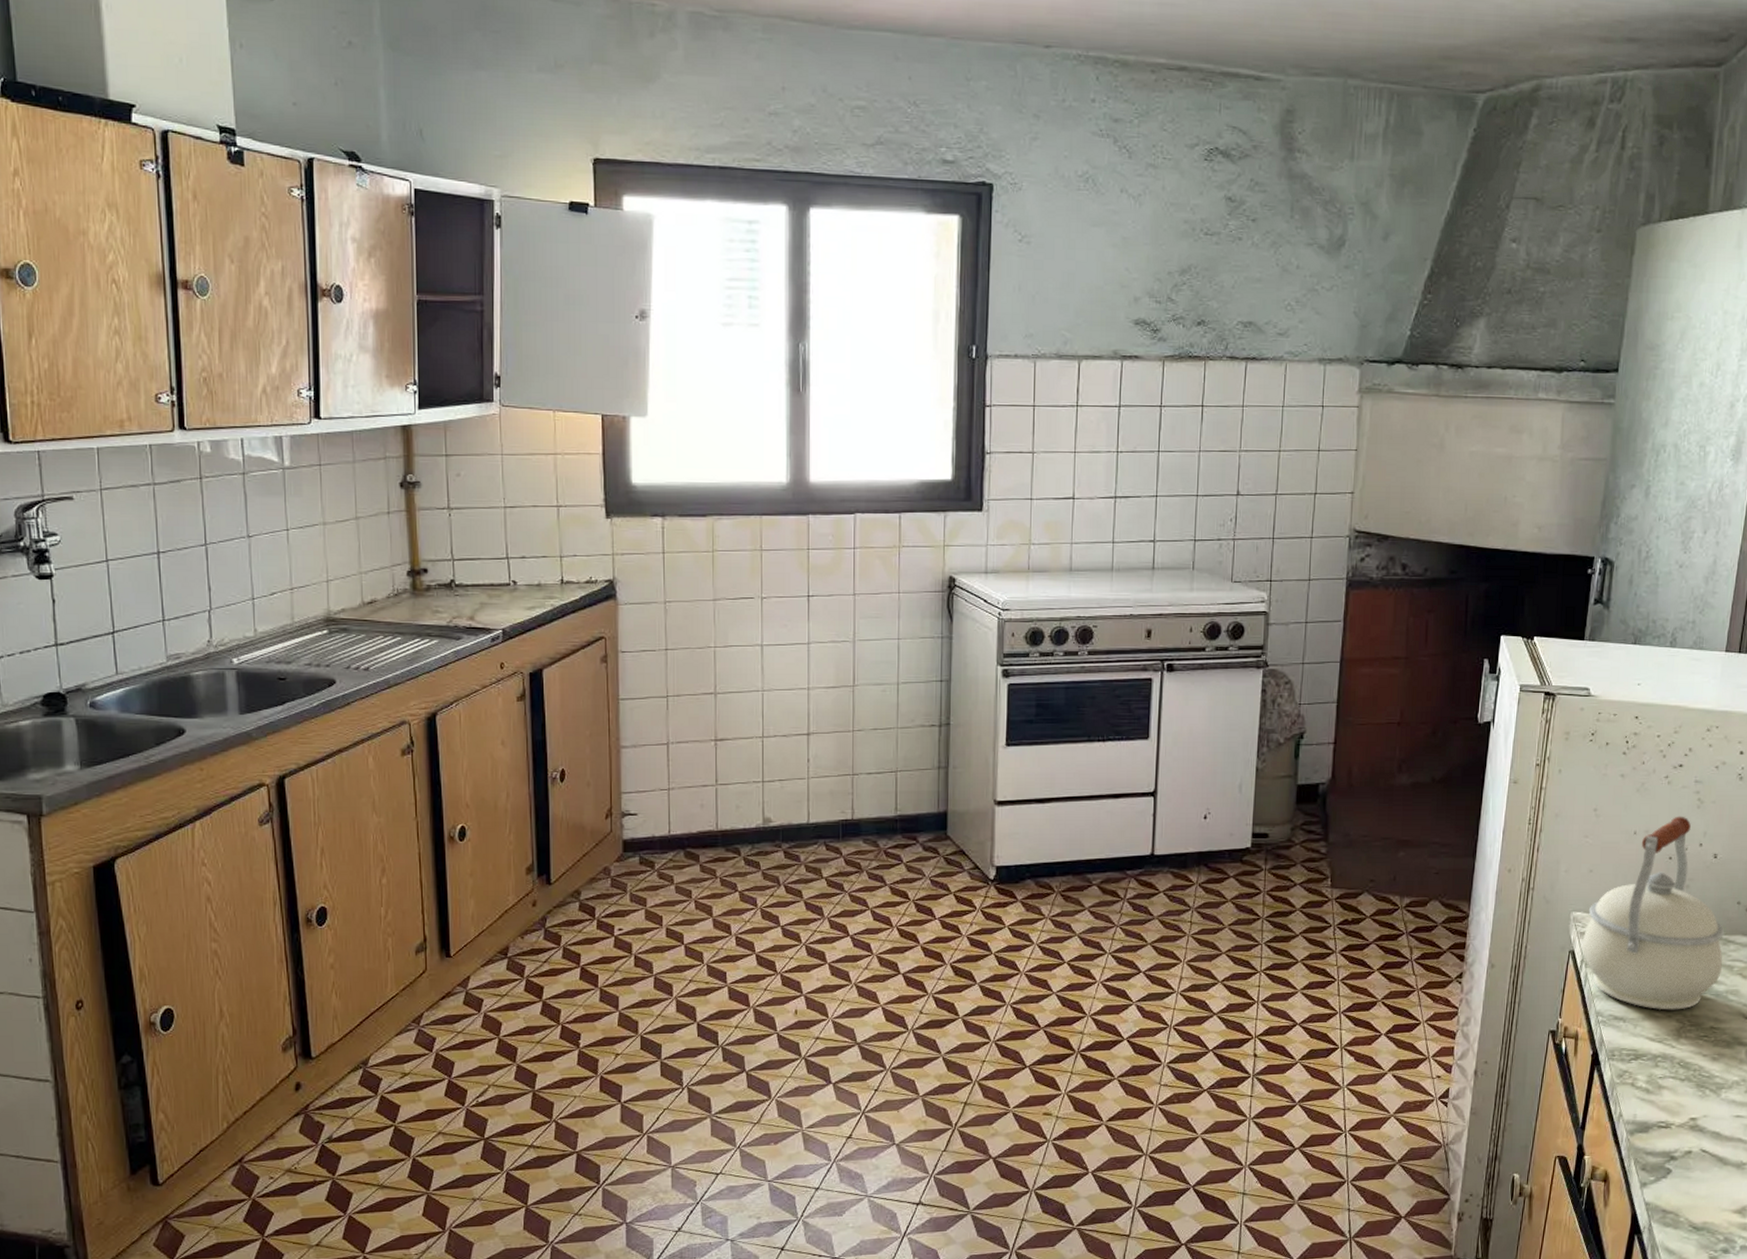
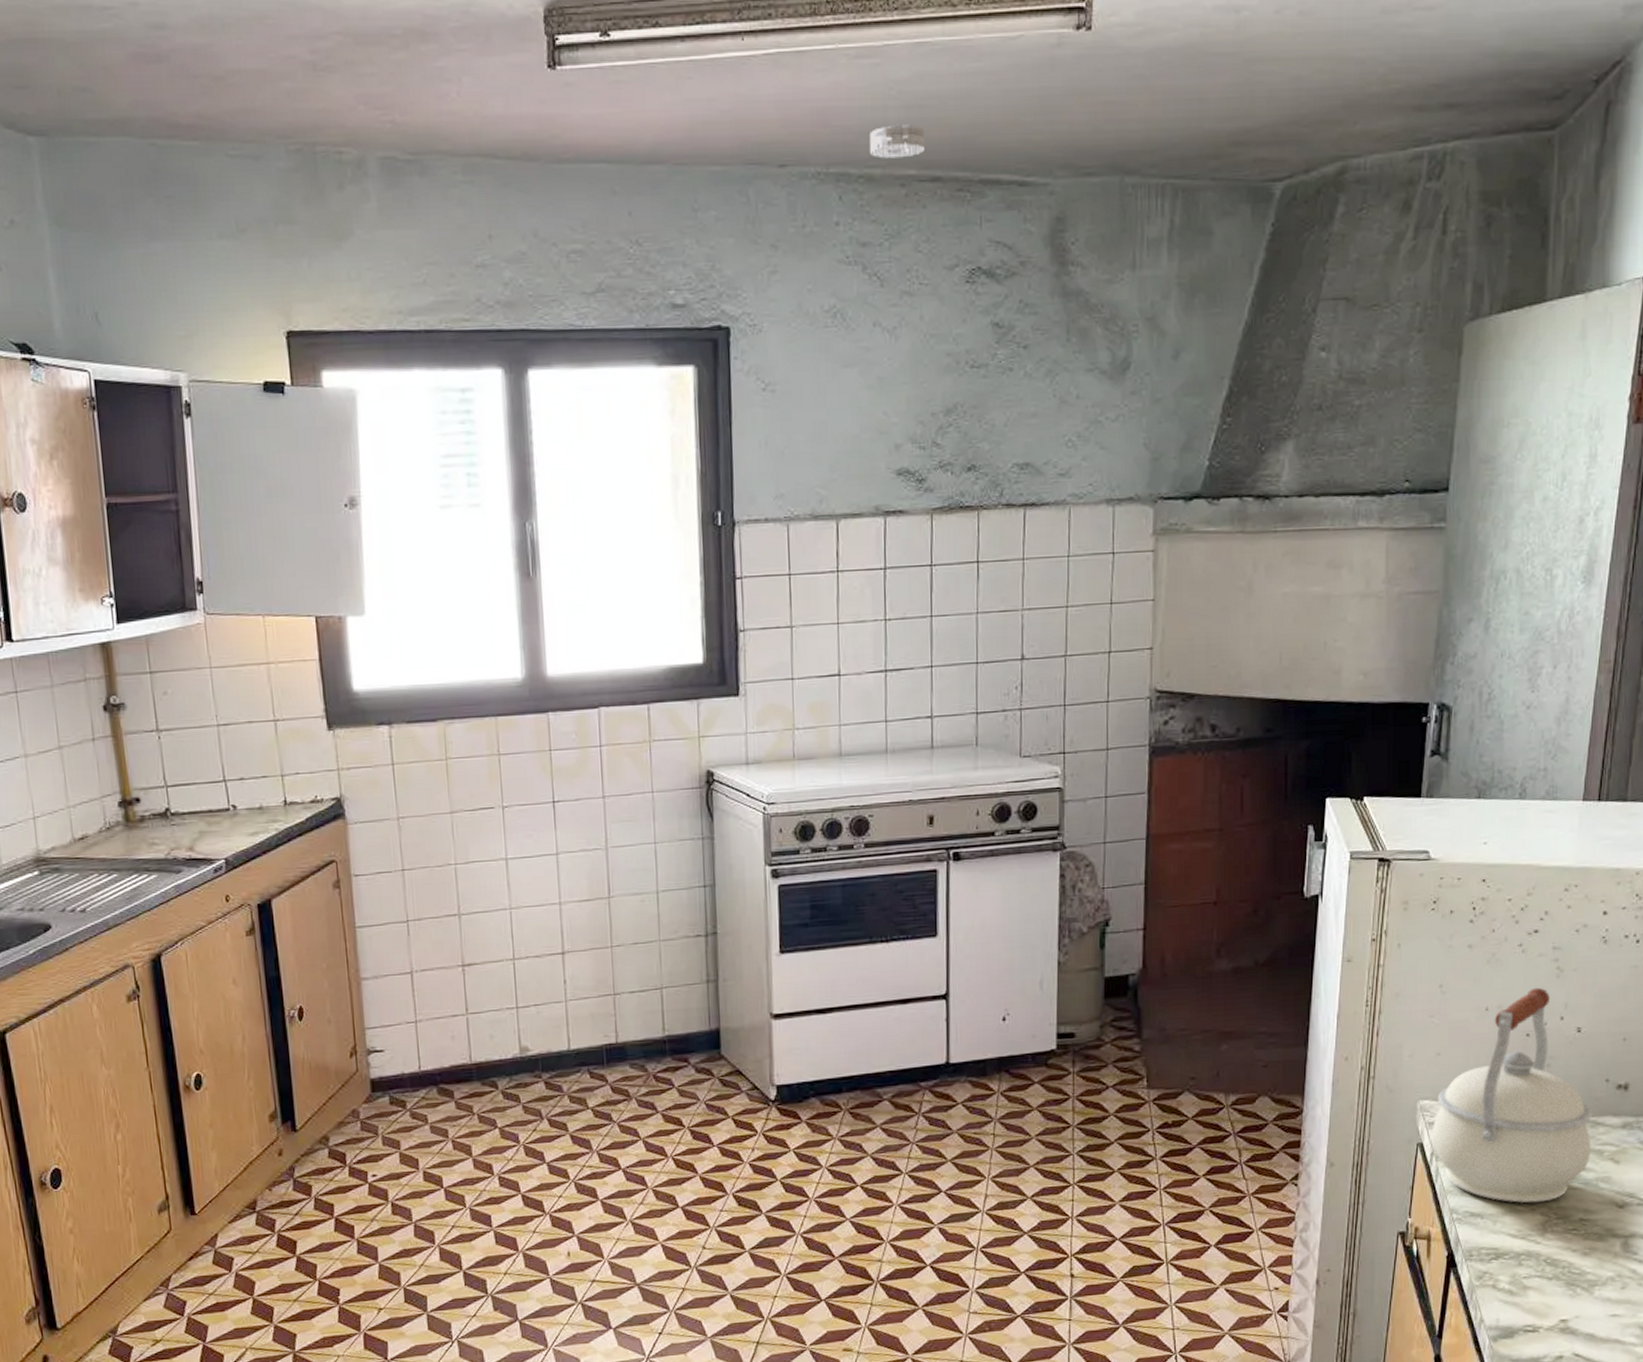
smoke detector: none [1125,18,1175,48] -> present [869,124,926,159]

